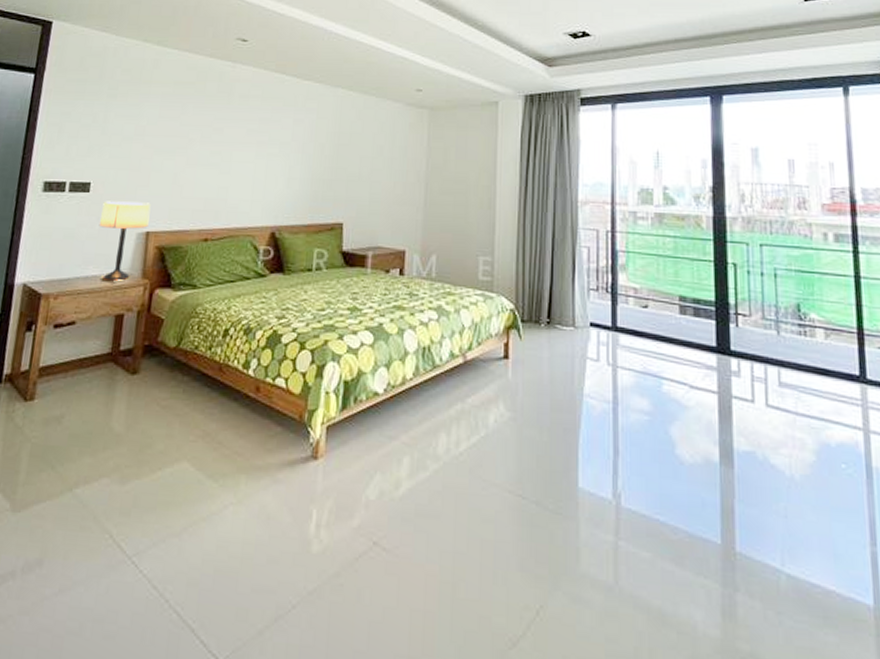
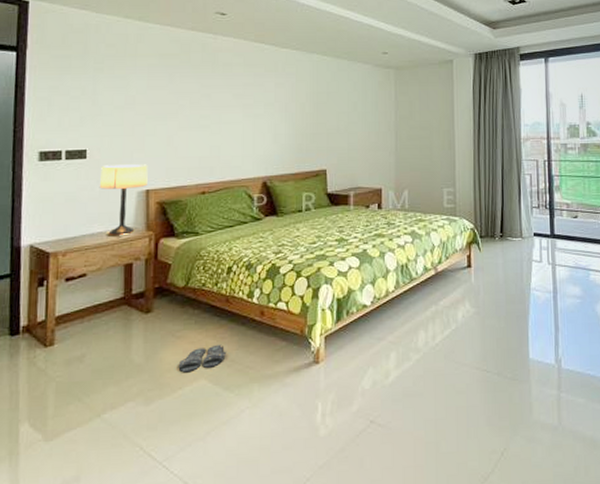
slippers: none [160,421,214,451] -> present [178,344,226,373]

